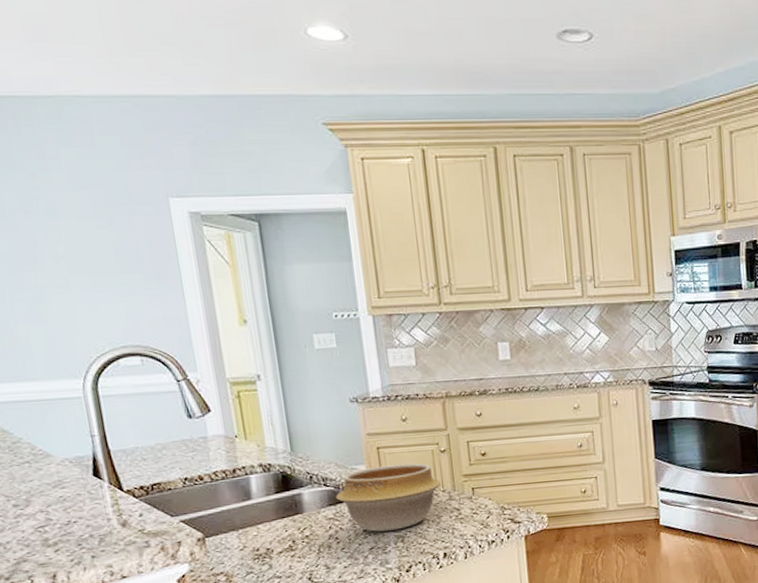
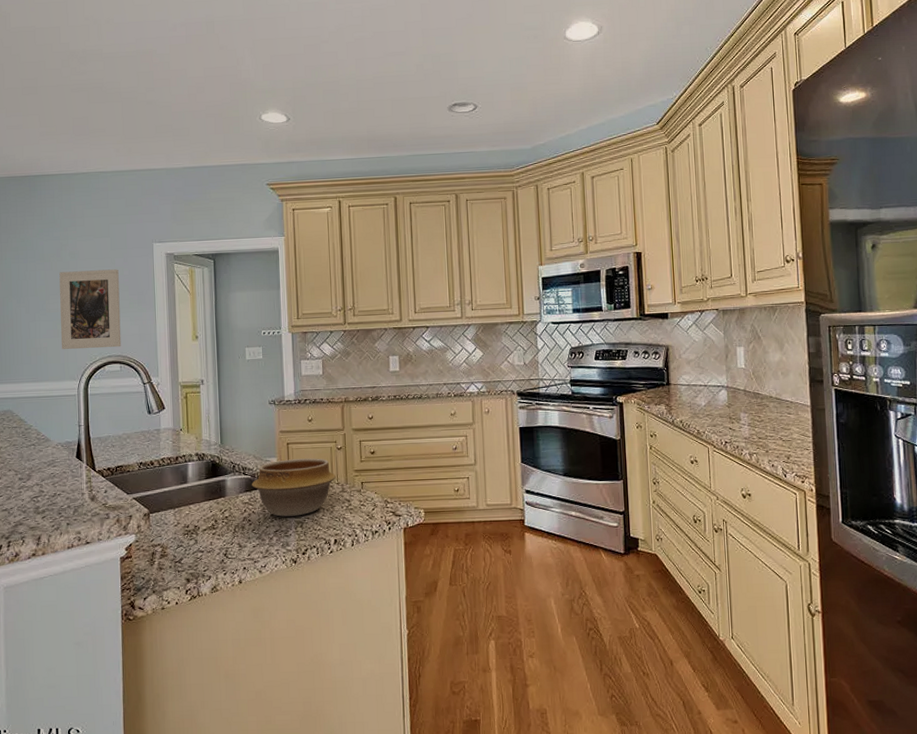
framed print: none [32,232,140,339] -> present [59,269,122,350]

